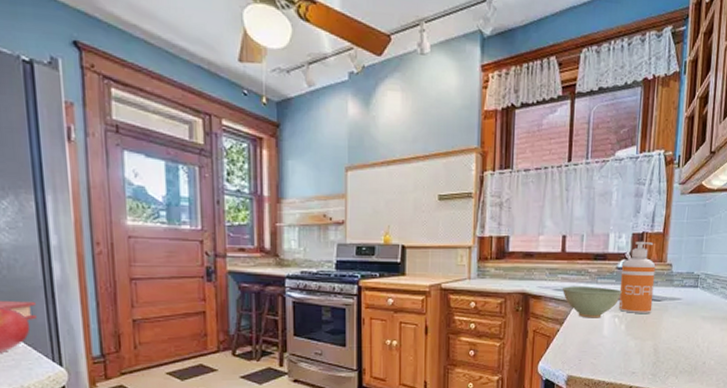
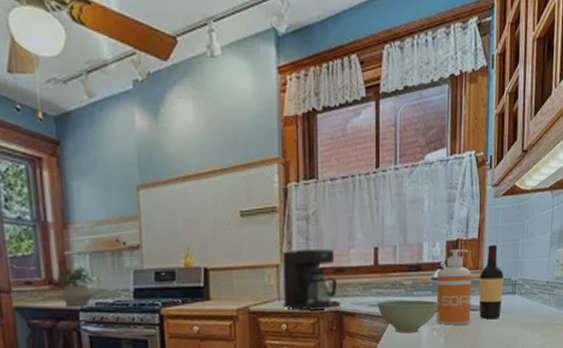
potted plant: none [267,237,300,273] -> present [56,266,93,306]
coffee maker: none [473,233,528,291] -> present [283,248,341,311]
wine bottle: none [661,239,687,311] -> present [479,244,504,320]

